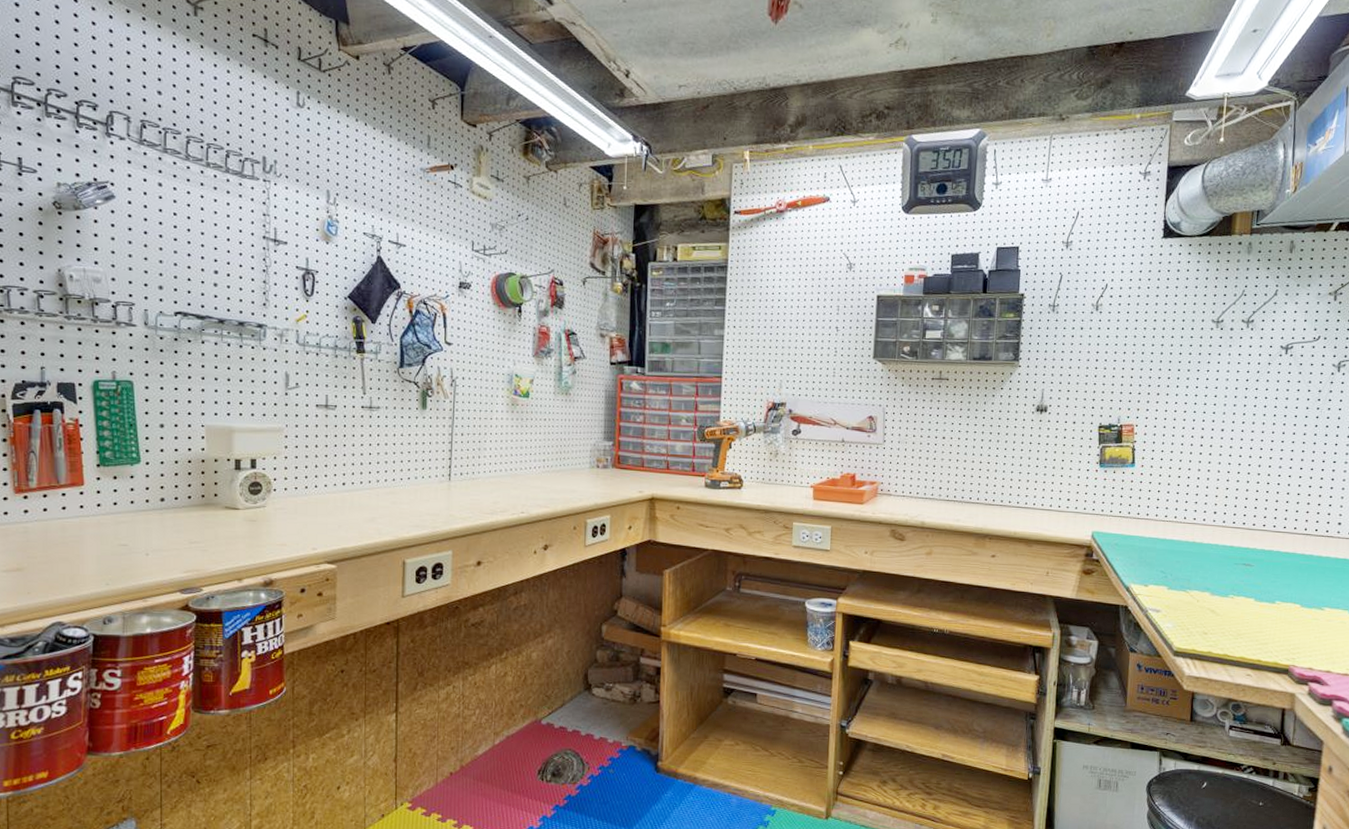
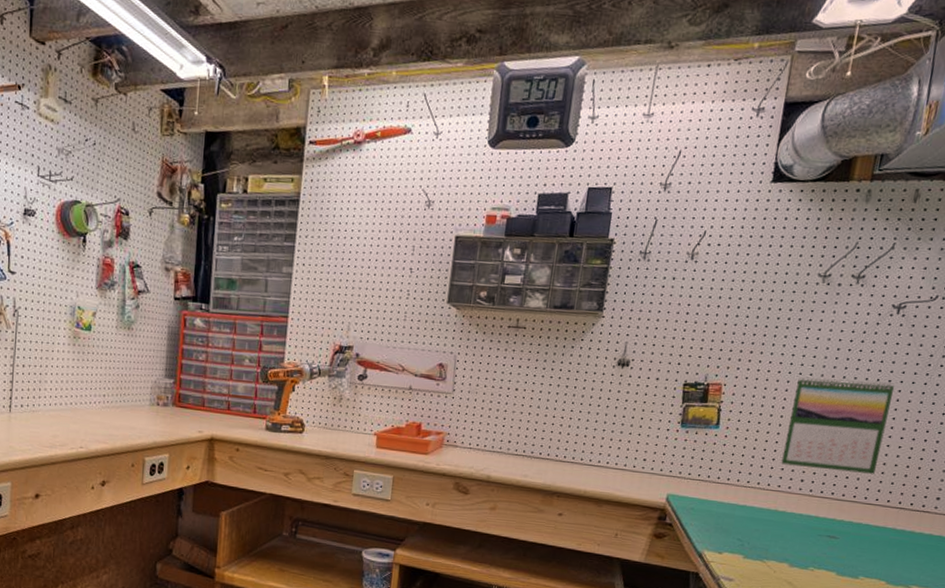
calendar: none [1194,414,1290,503] -> present [781,377,895,474]

